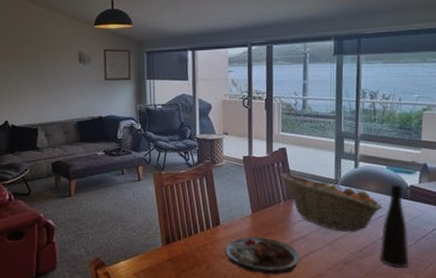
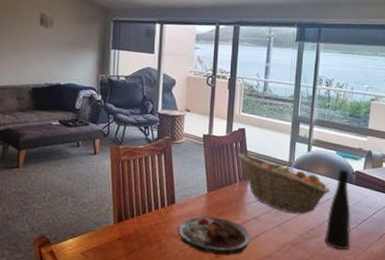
wall art: present [103,48,131,81] -> none [66,12,96,48]

